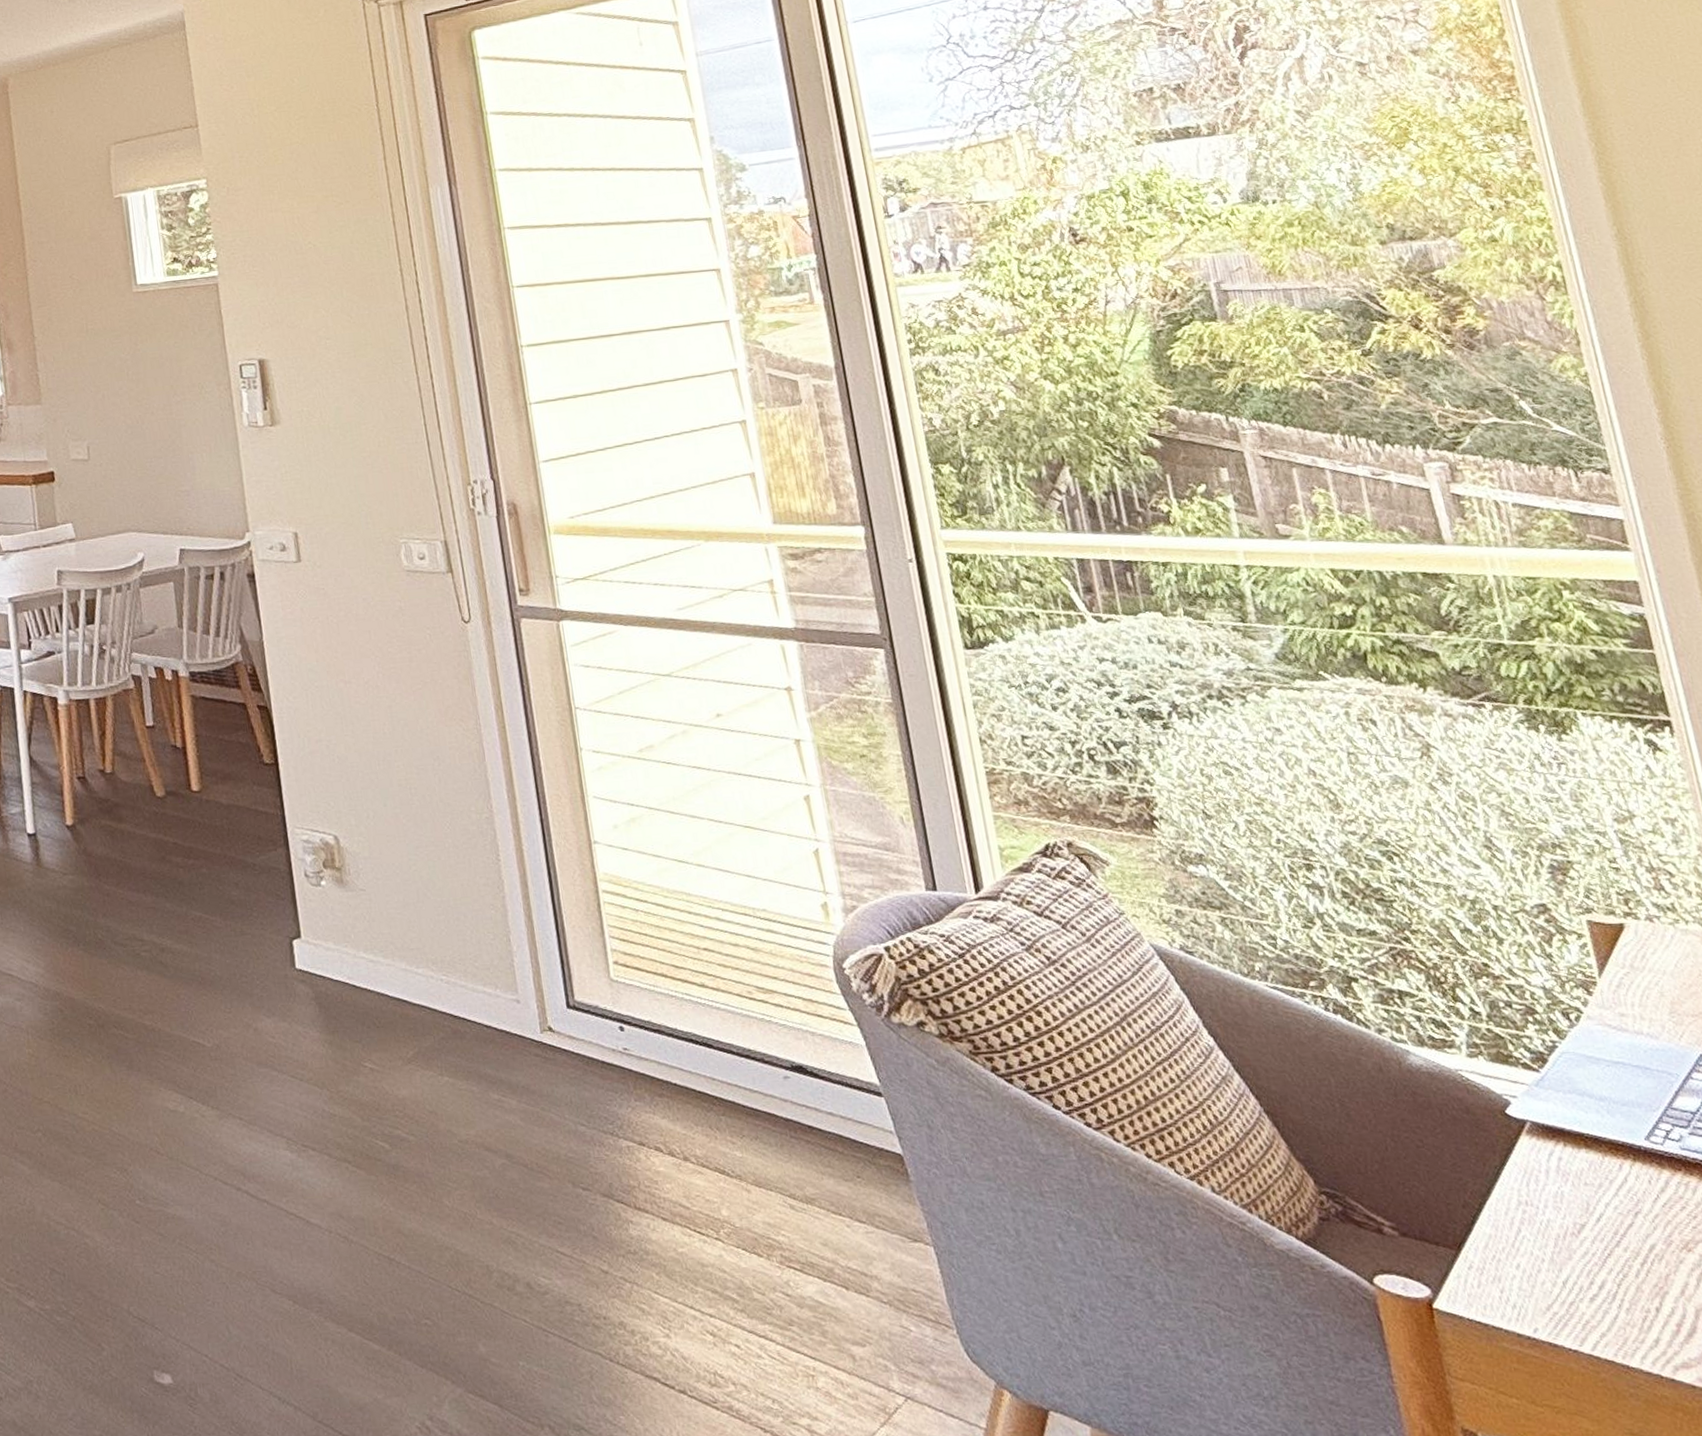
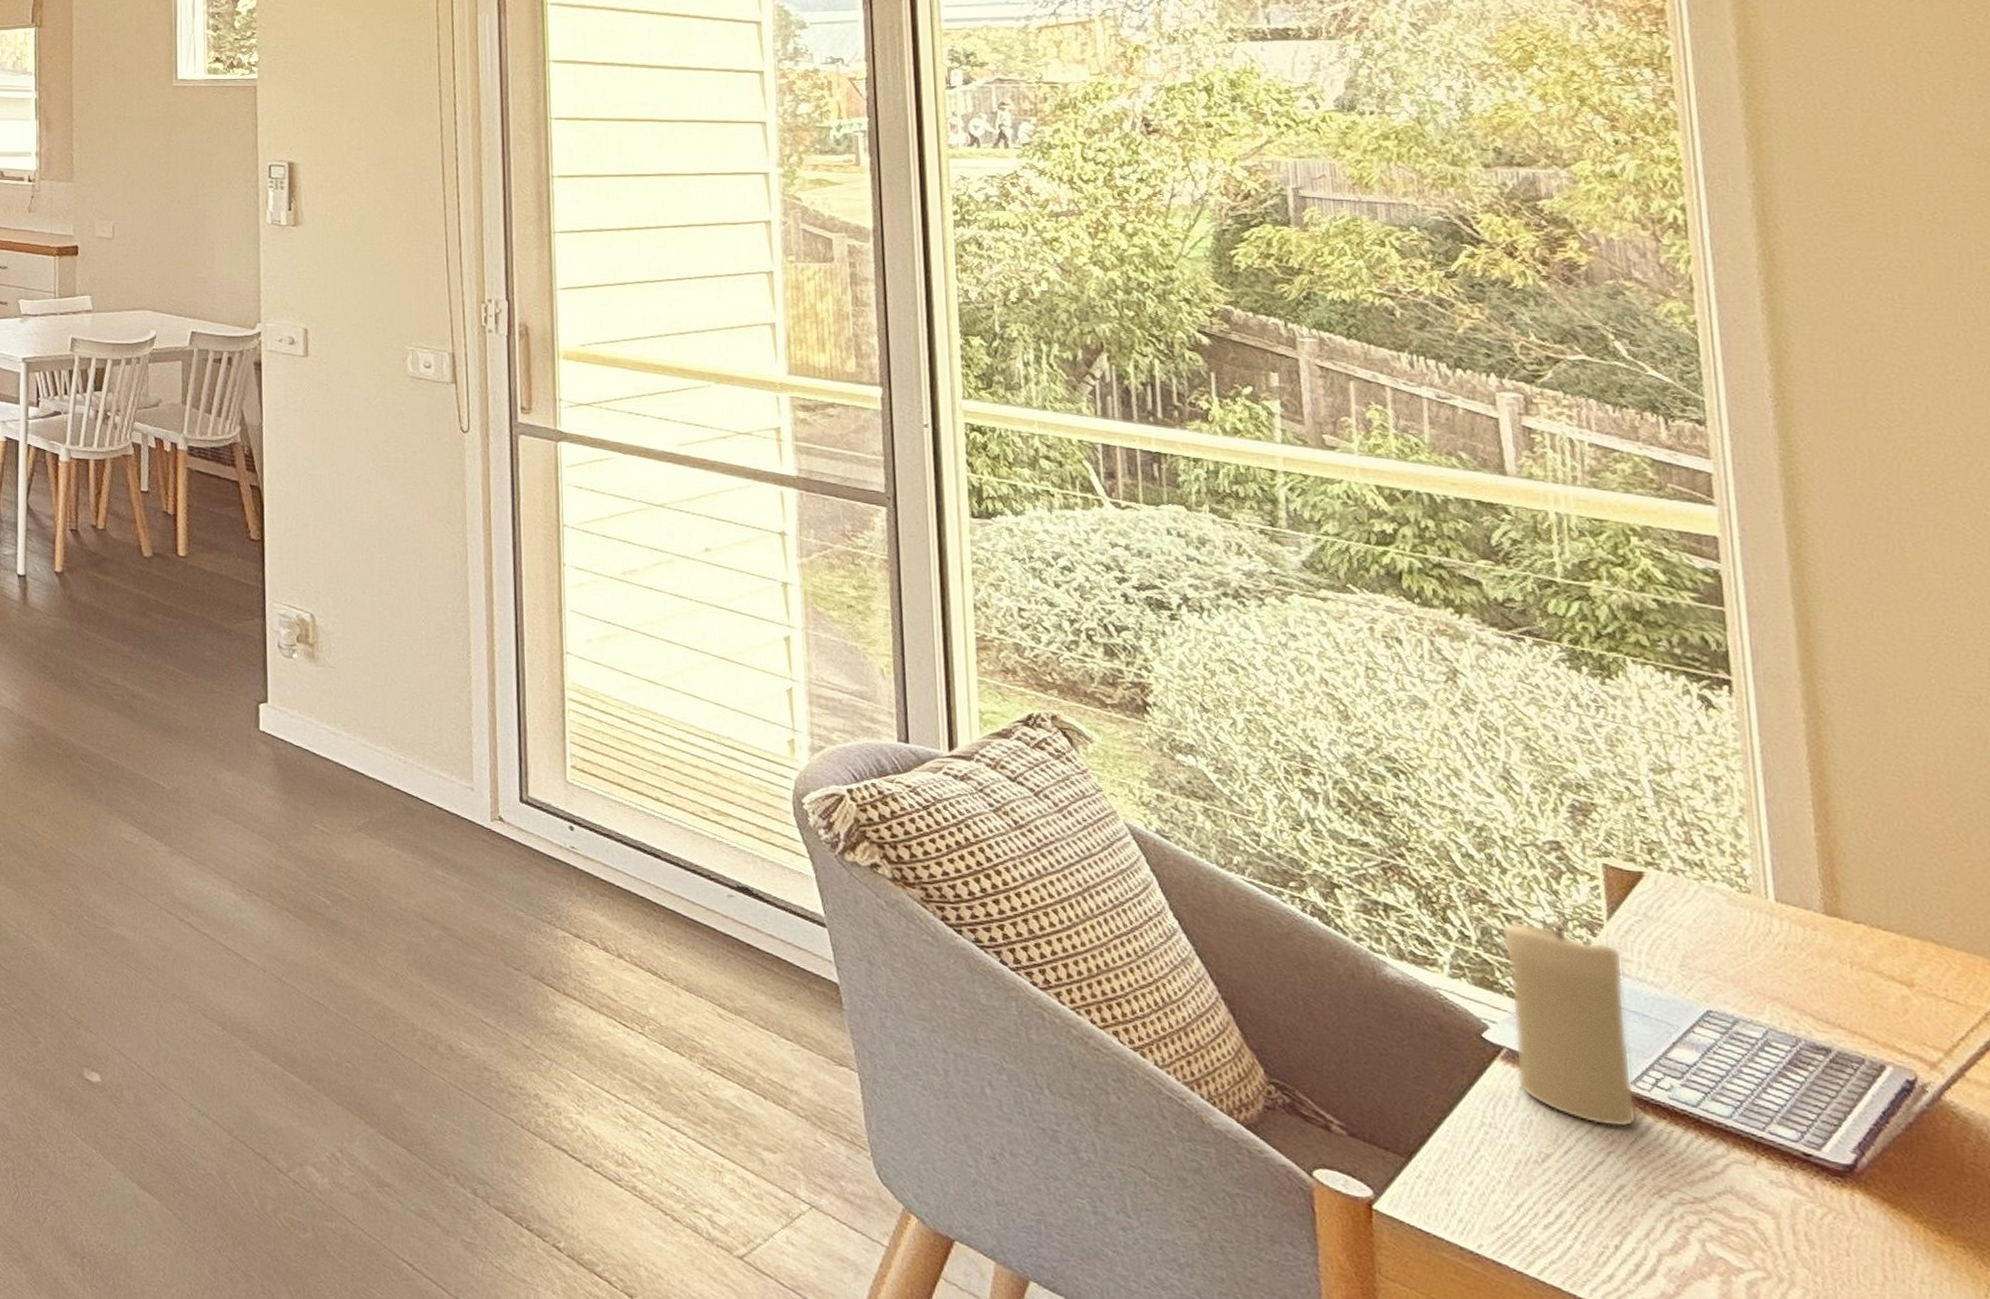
candle: none [1506,984,1657,1187] -> present [1500,920,1638,1128]

